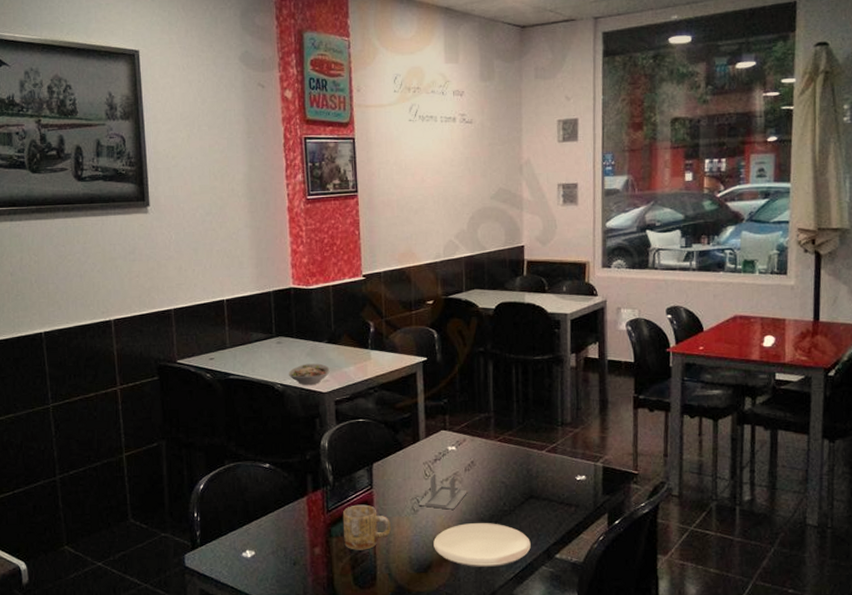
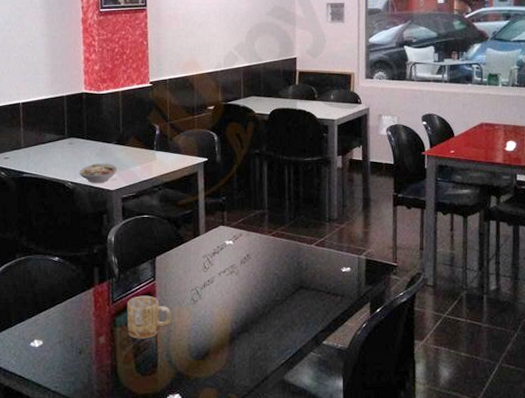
napkin holder: present [418,473,467,510] -> none [197,266,243,300]
plate: present [433,523,531,567] -> none [211,312,301,354]

